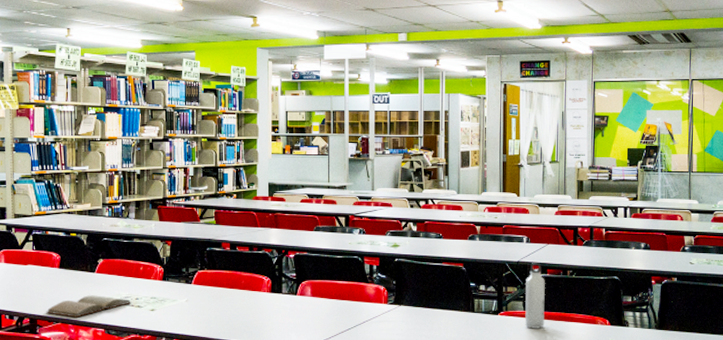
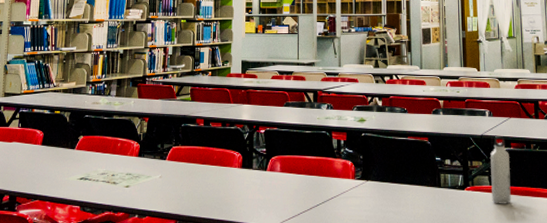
book: present [46,295,132,318] -> none [26,172,108,195]

